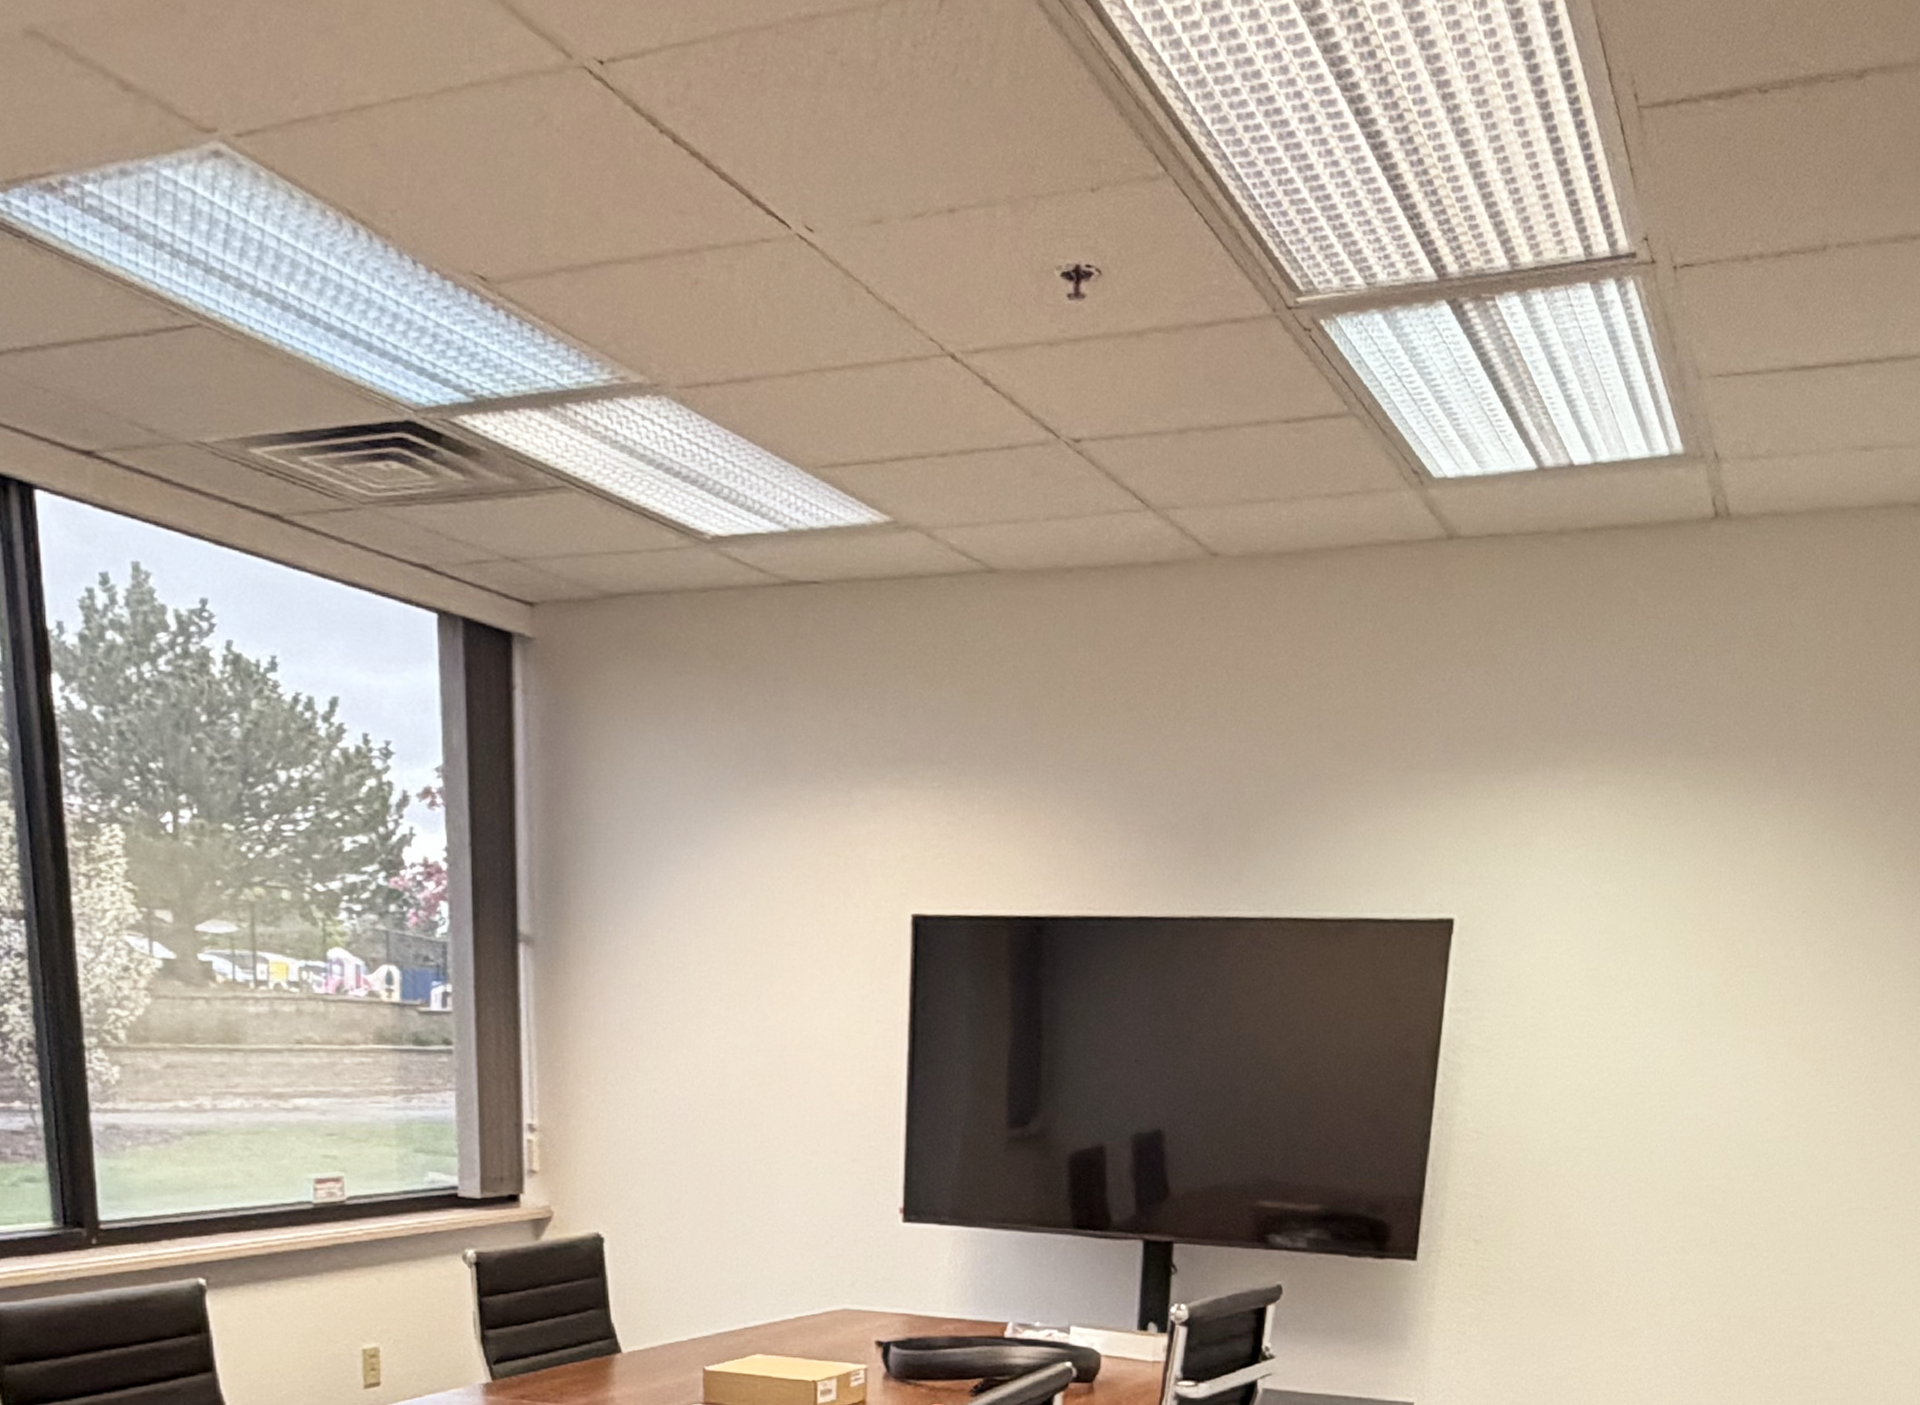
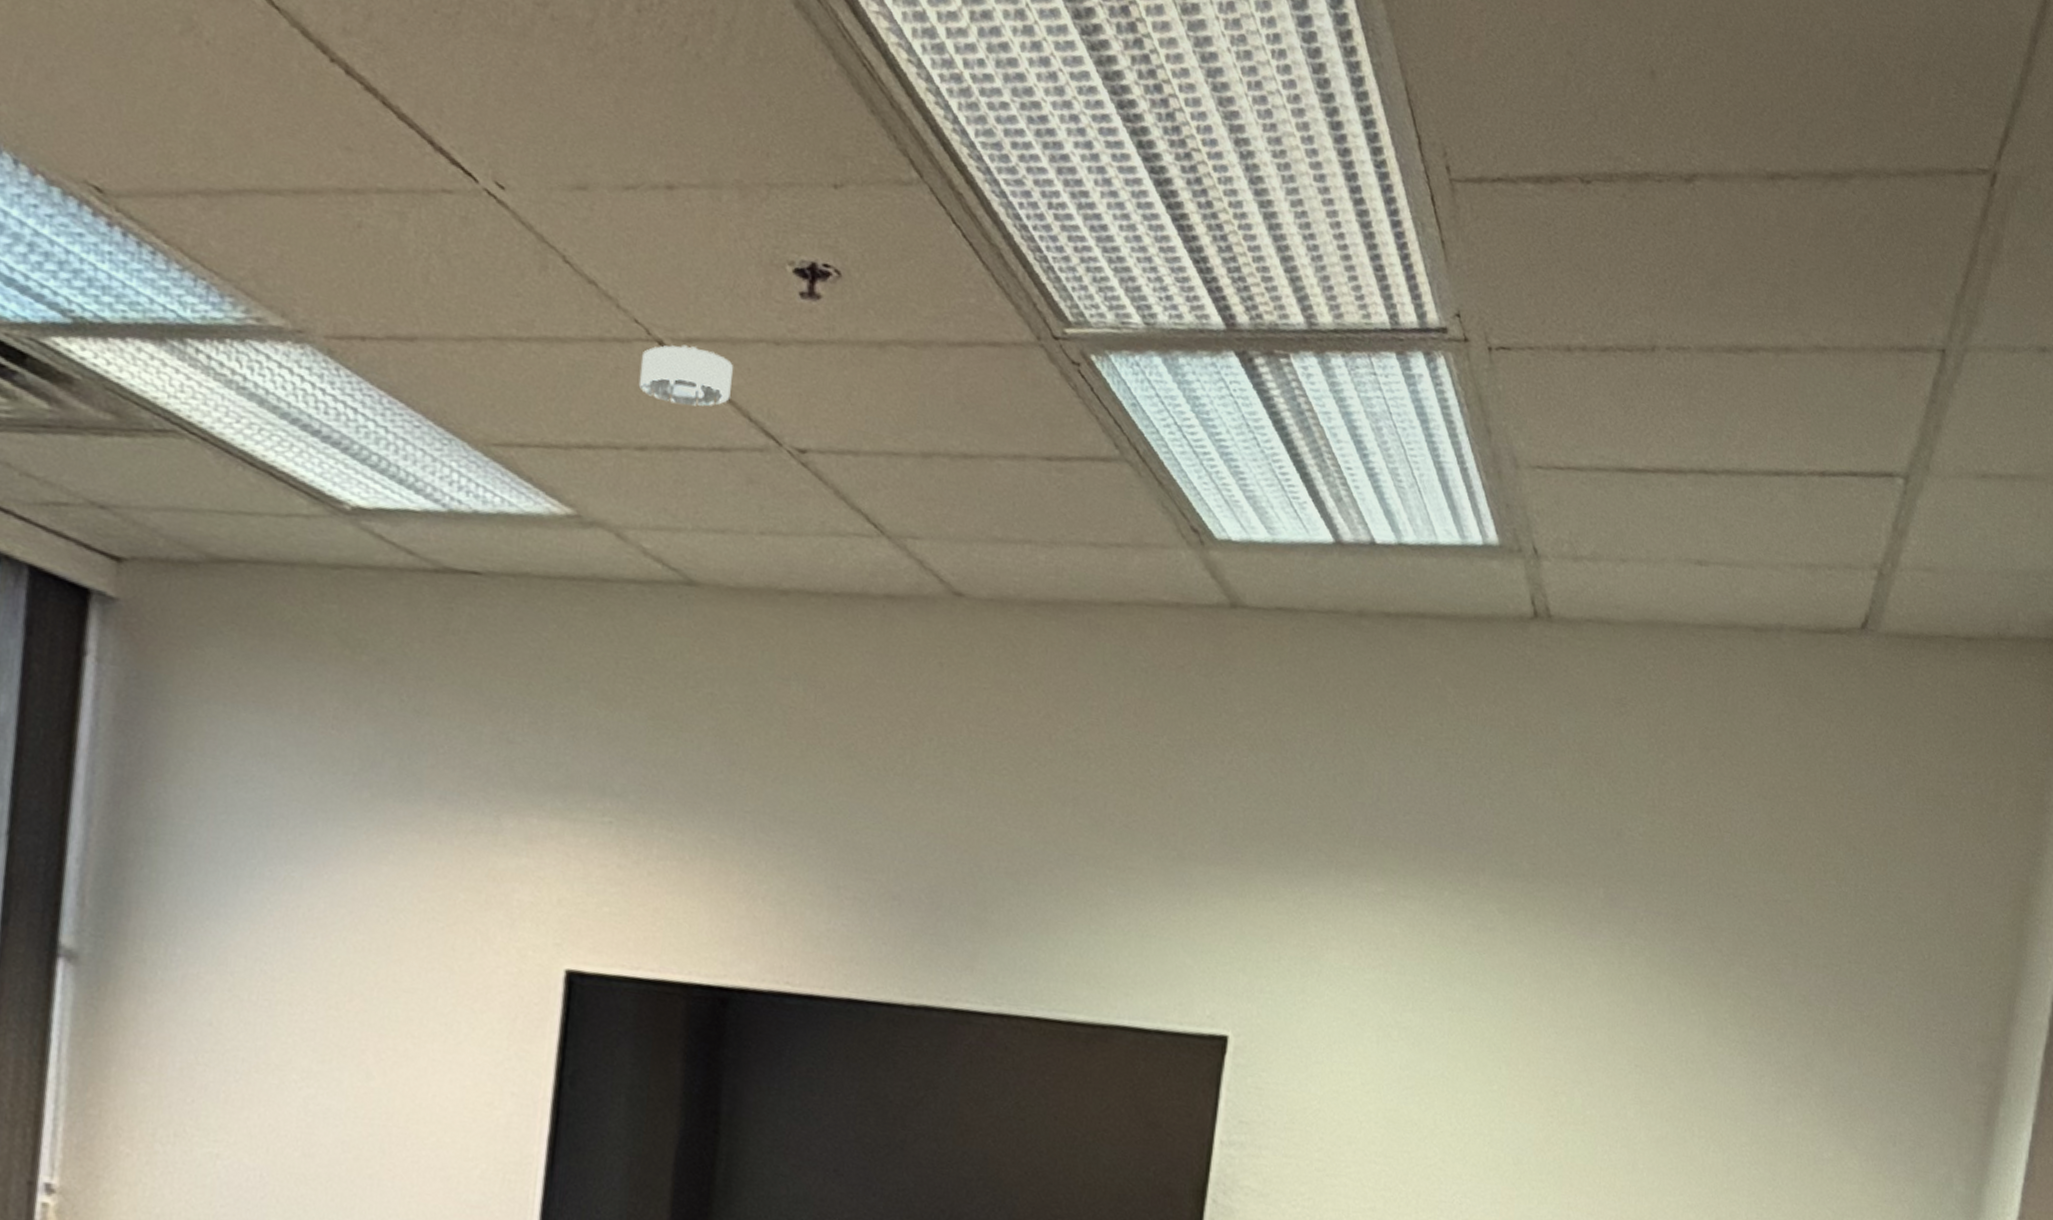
smoke detector: none [937,356,1015,411] -> present [638,344,733,407]

